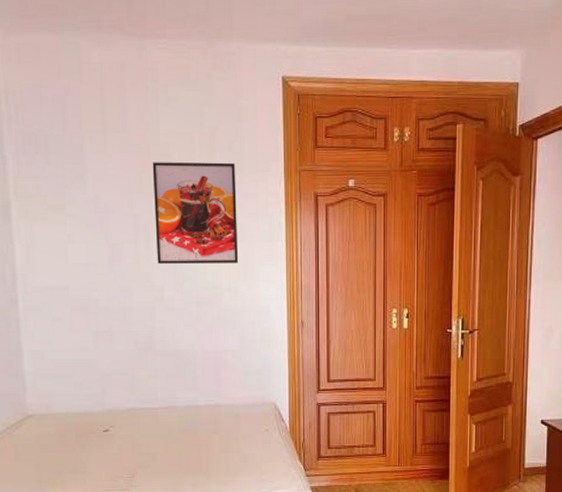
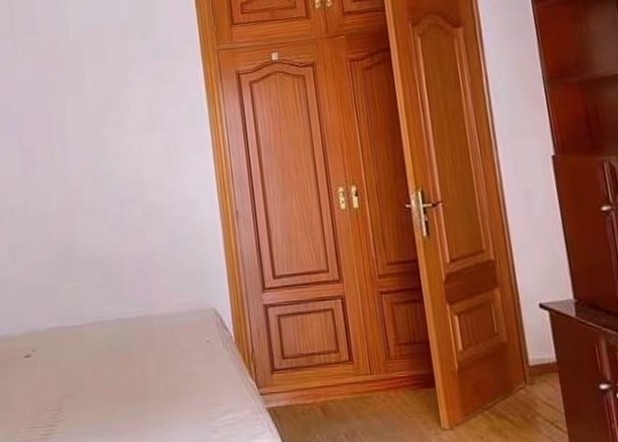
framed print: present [152,162,239,264] -> none [63,51,161,164]

